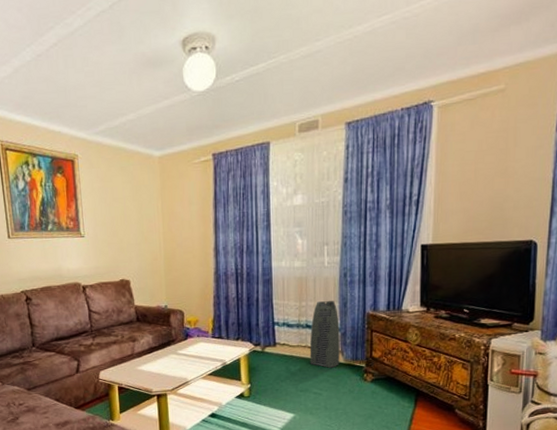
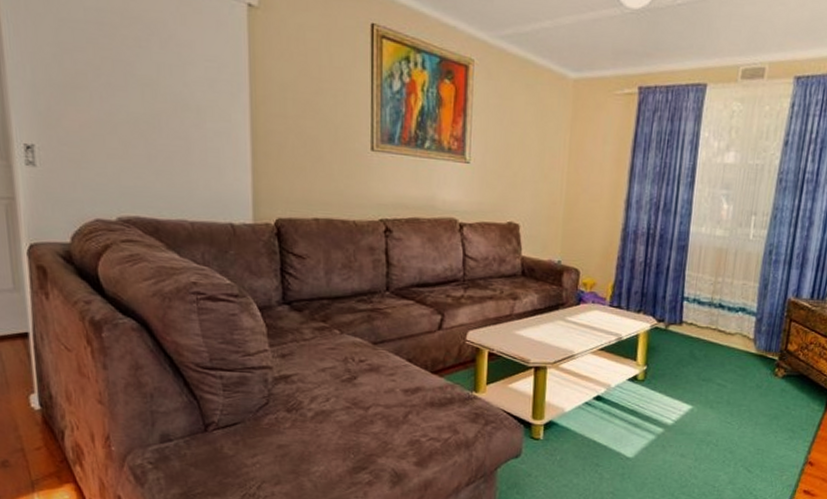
air purifier: present [309,301,340,368] -> none [717,279,757,357]

